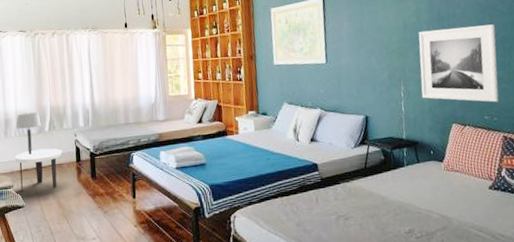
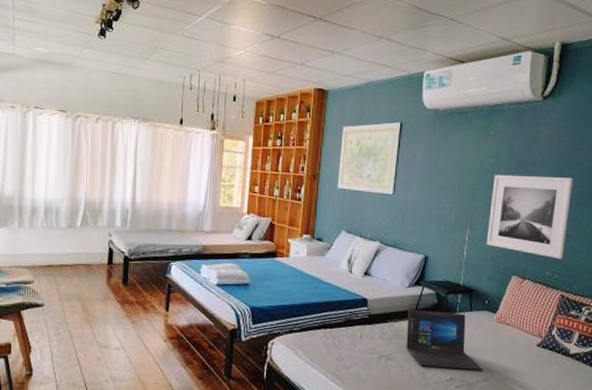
side table: present [14,148,62,191] -> none [38,245,93,290]
table lamp: present [16,111,41,155] -> none [43,203,73,250]
laptop: none [357,166,439,222] -> present [406,310,482,370]

